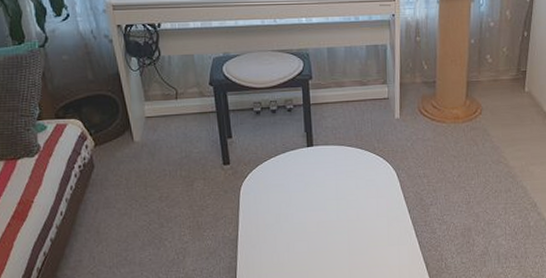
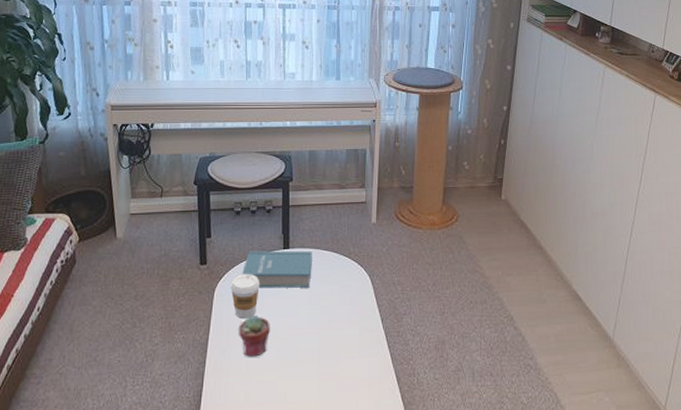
coffee cup: none [256,171,286,215] -> present [230,273,260,319]
book: none [267,148,337,186] -> present [242,251,312,288]
potted succulent: none [267,211,299,250] -> present [238,314,270,357]

